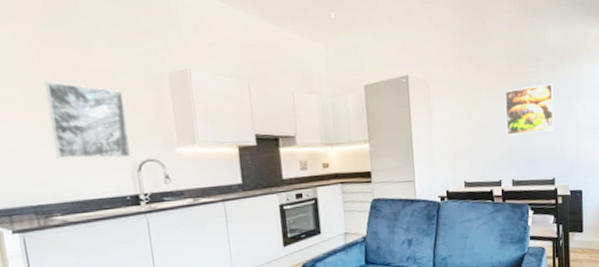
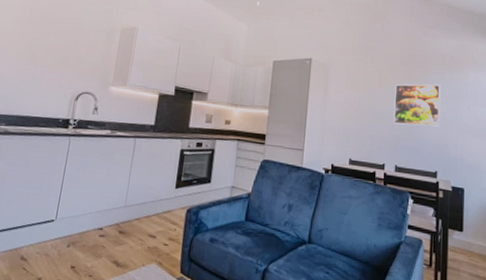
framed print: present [45,81,131,159] -> none [18,21,83,88]

